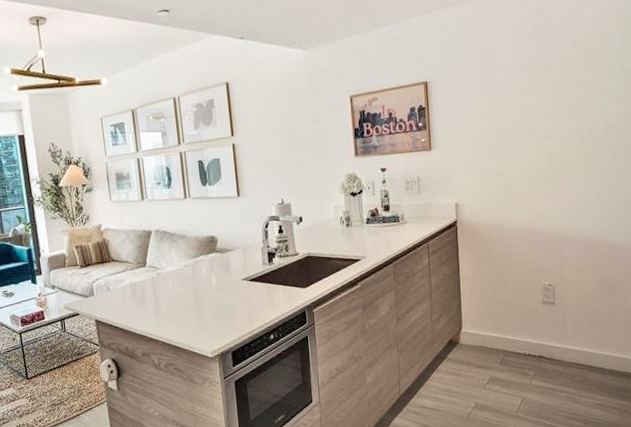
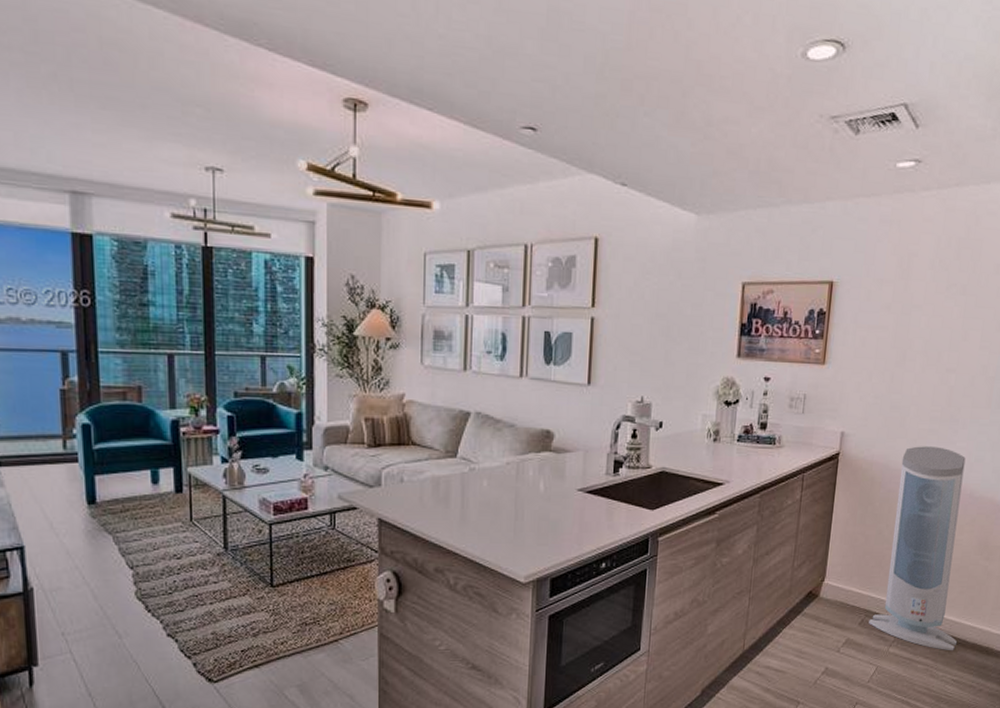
air purifier: none [508,203,596,379] -> present [868,446,966,651]

